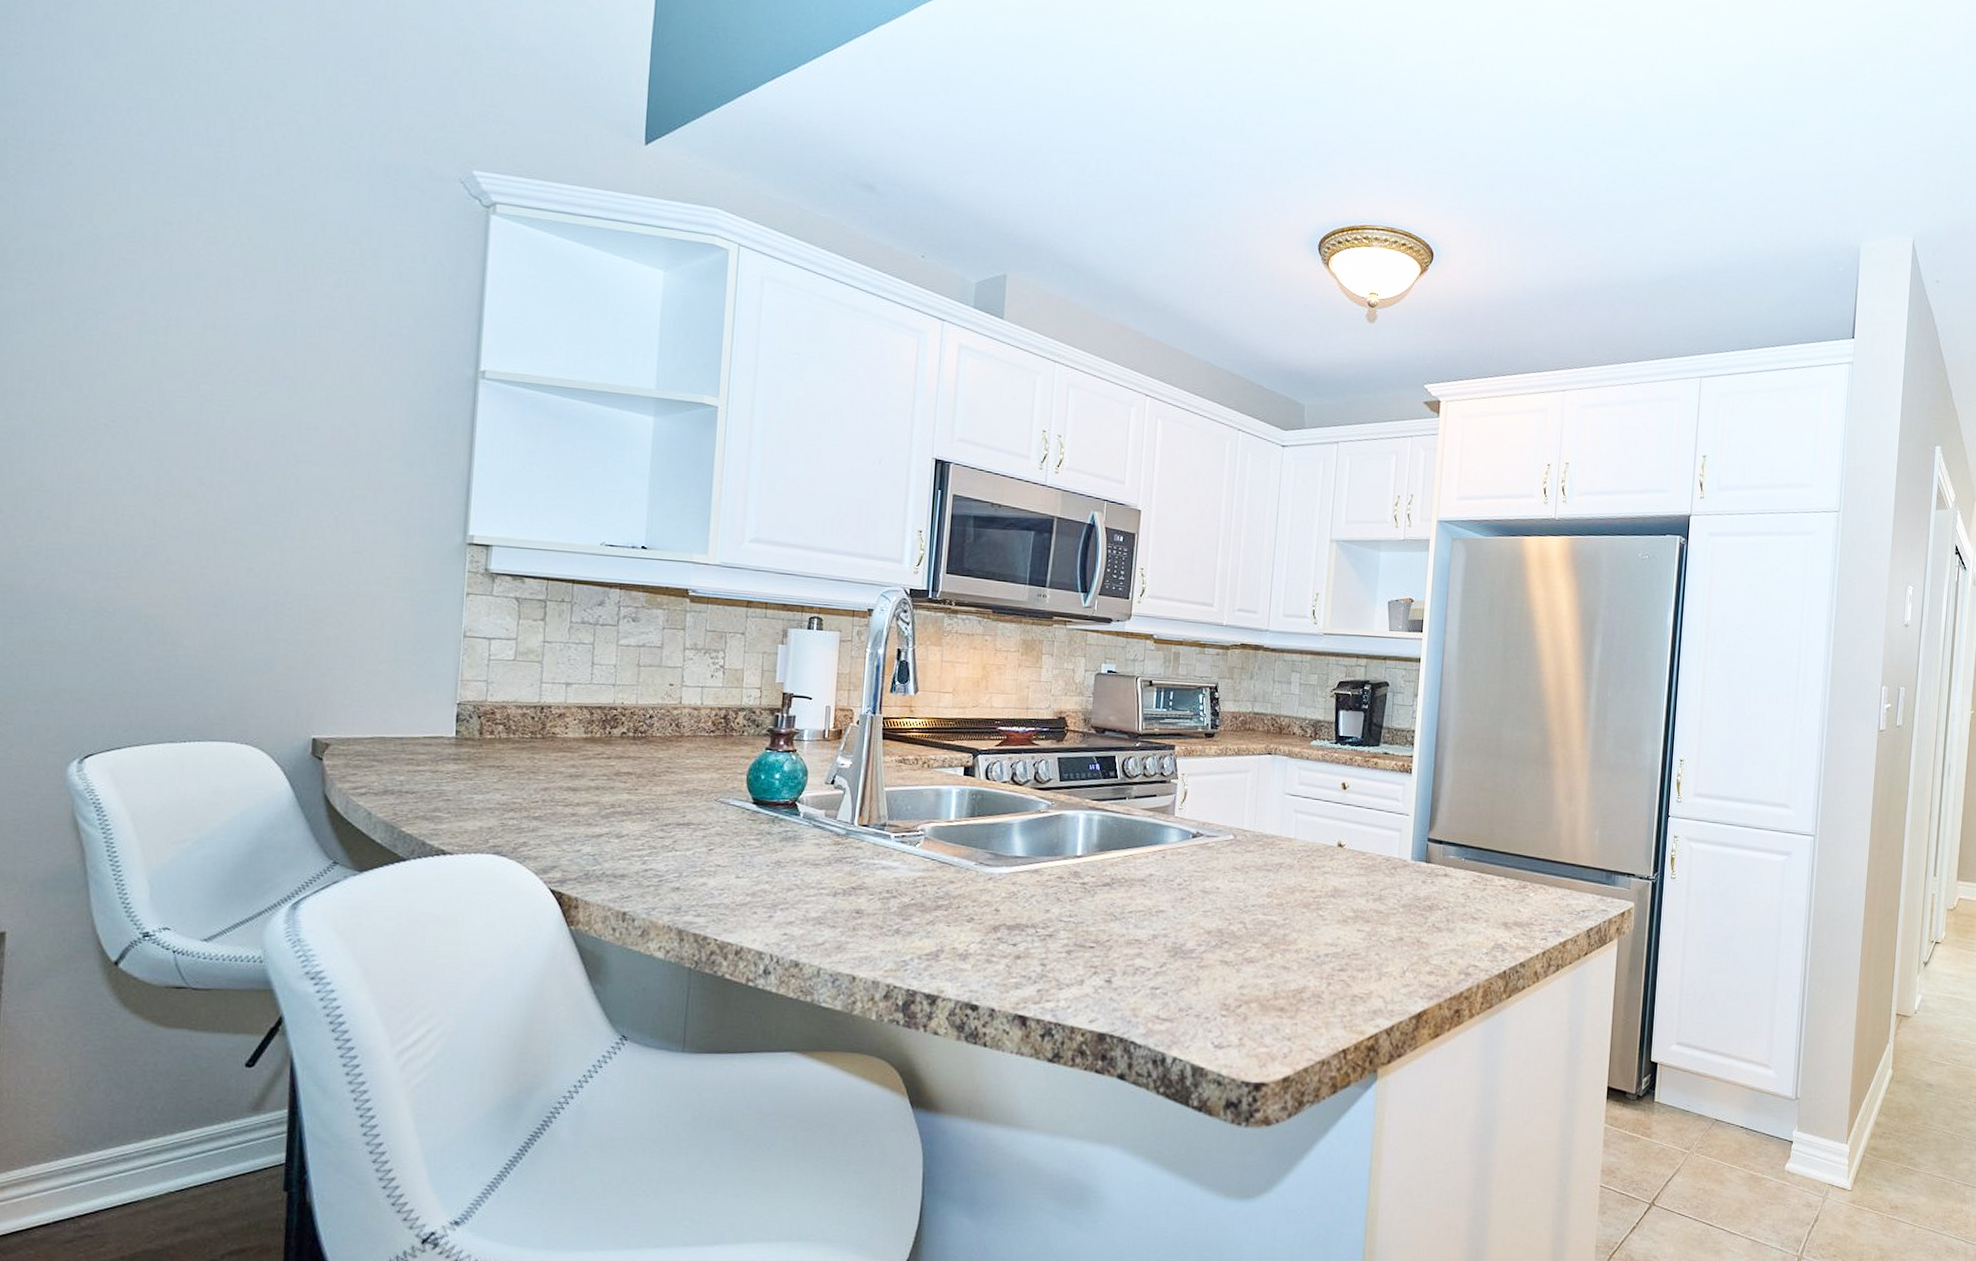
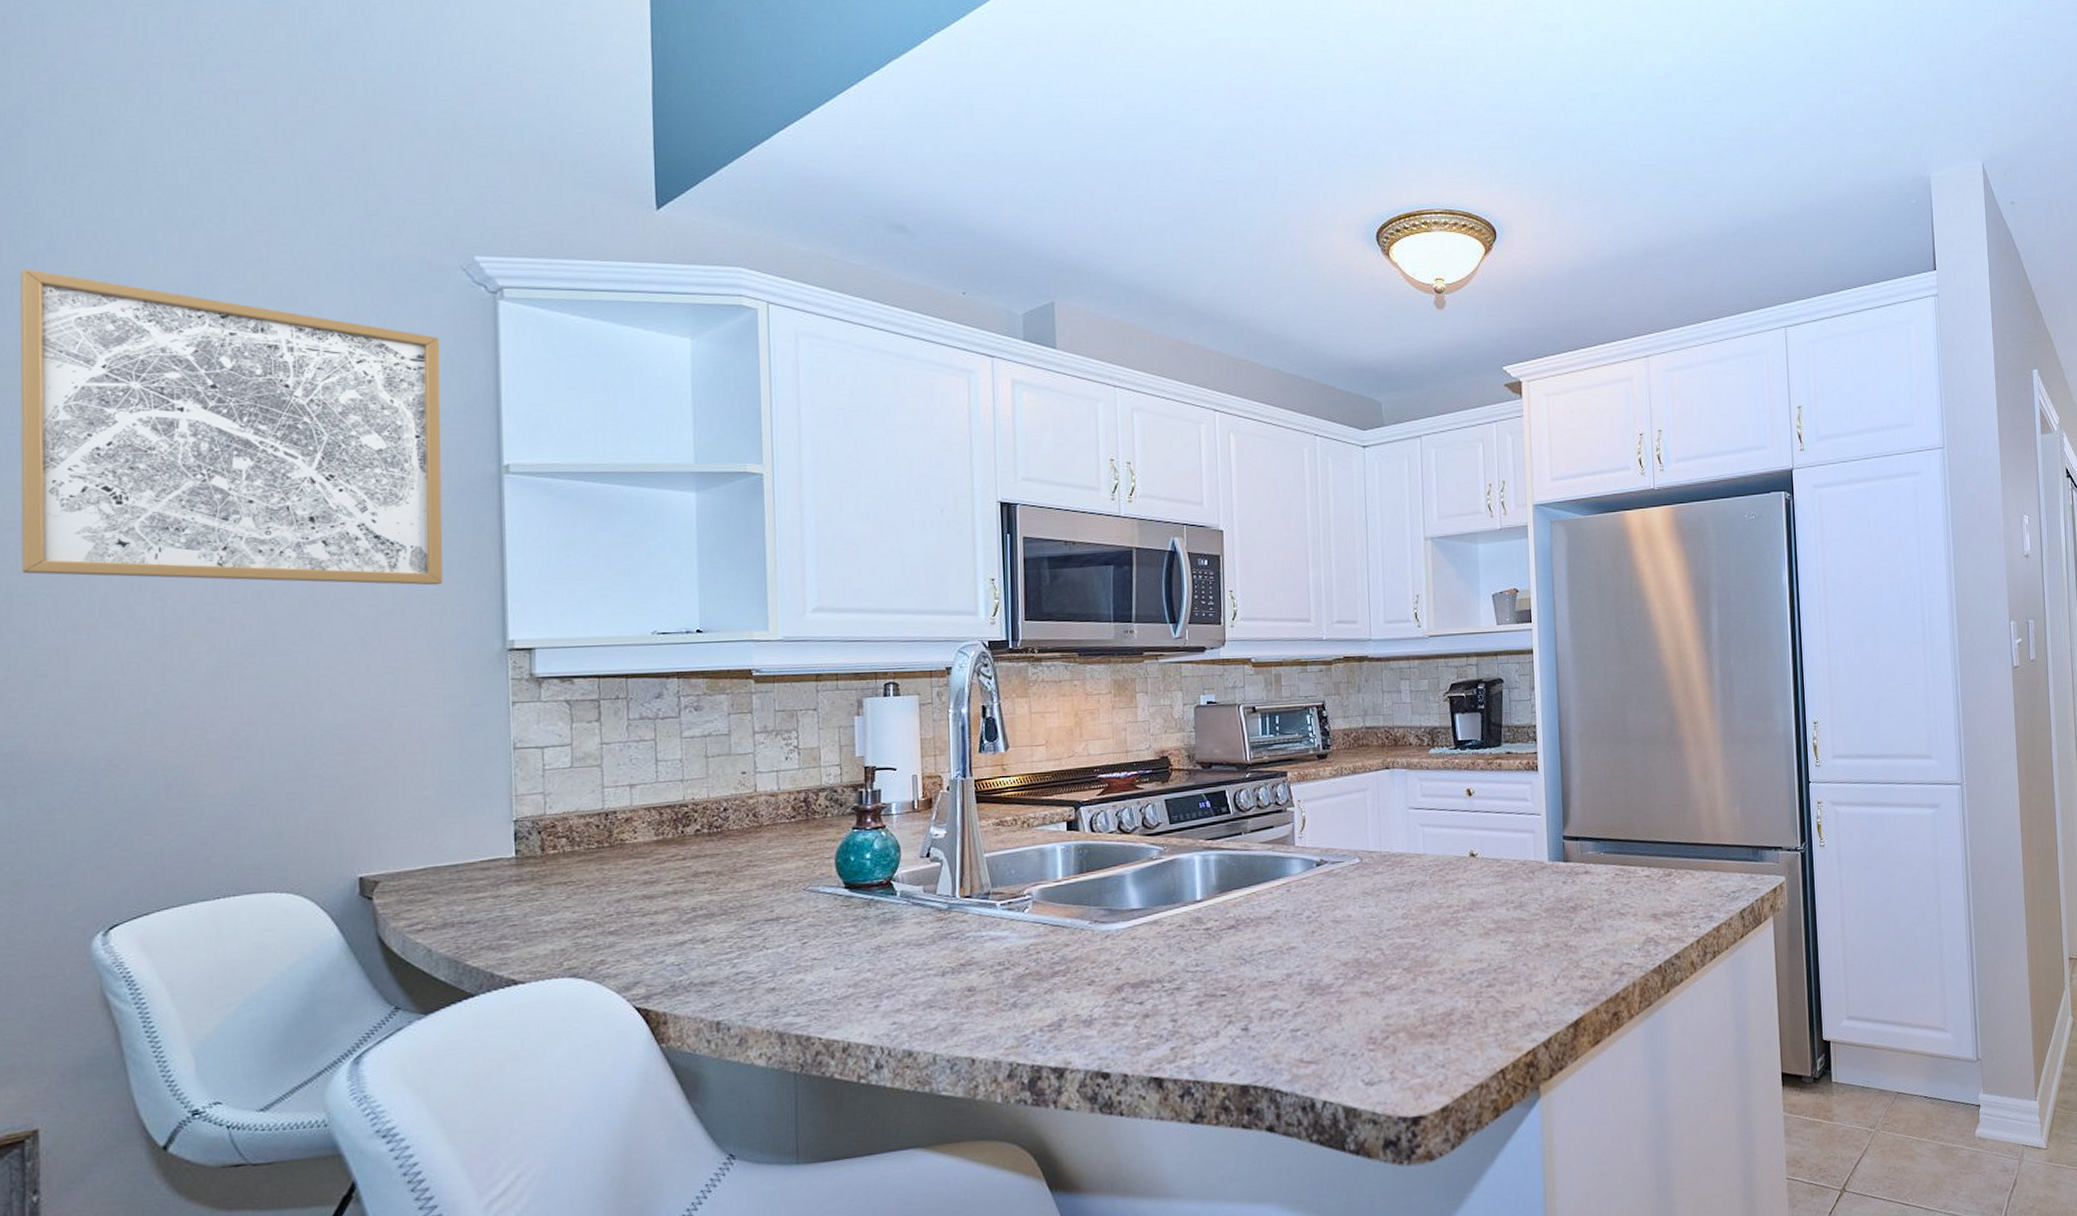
wall art: none [35,136,433,476] -> present [19,268,443,586]

